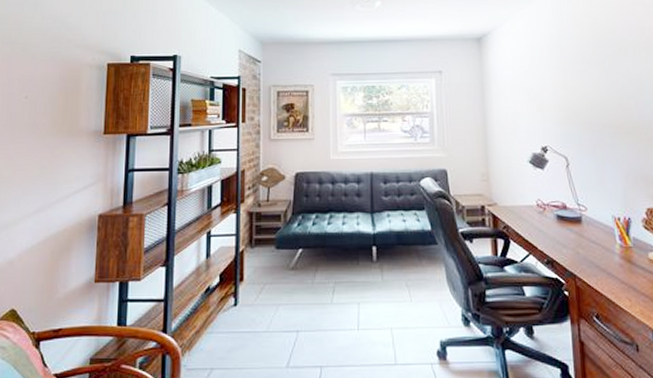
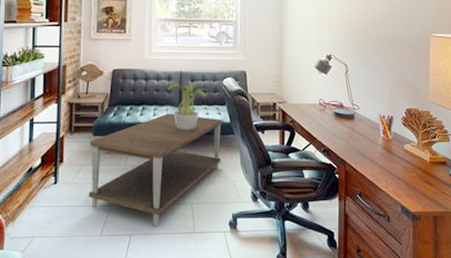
coffee table: none [272,221,424,355] -> present [88,113,222,225]
potted plant: none [352,183,405,240] -> present [163,81,209,130]

